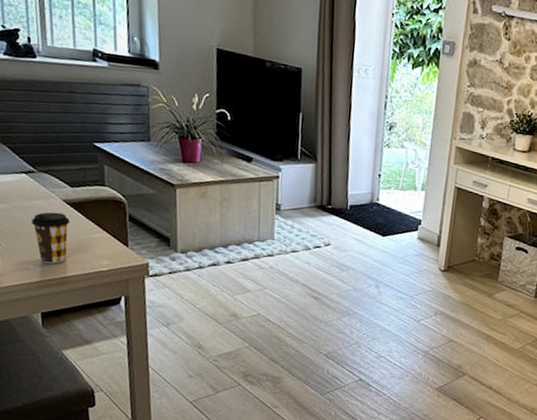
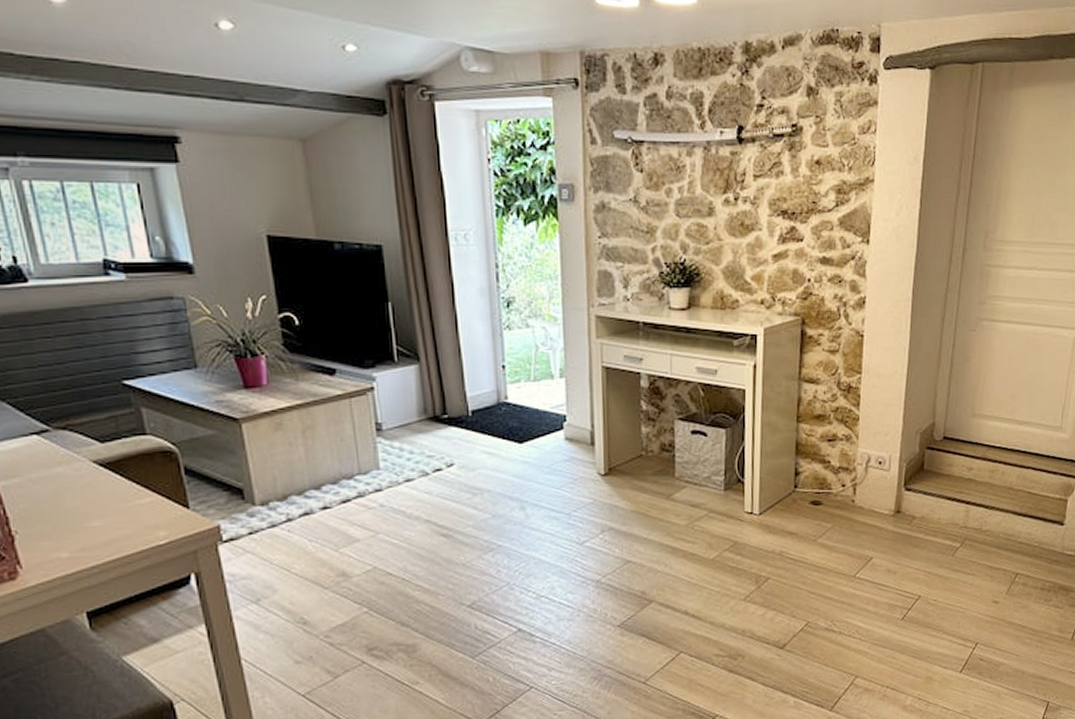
coffee cup: present [31,212,70,264] -> none [55,478,109,547]

